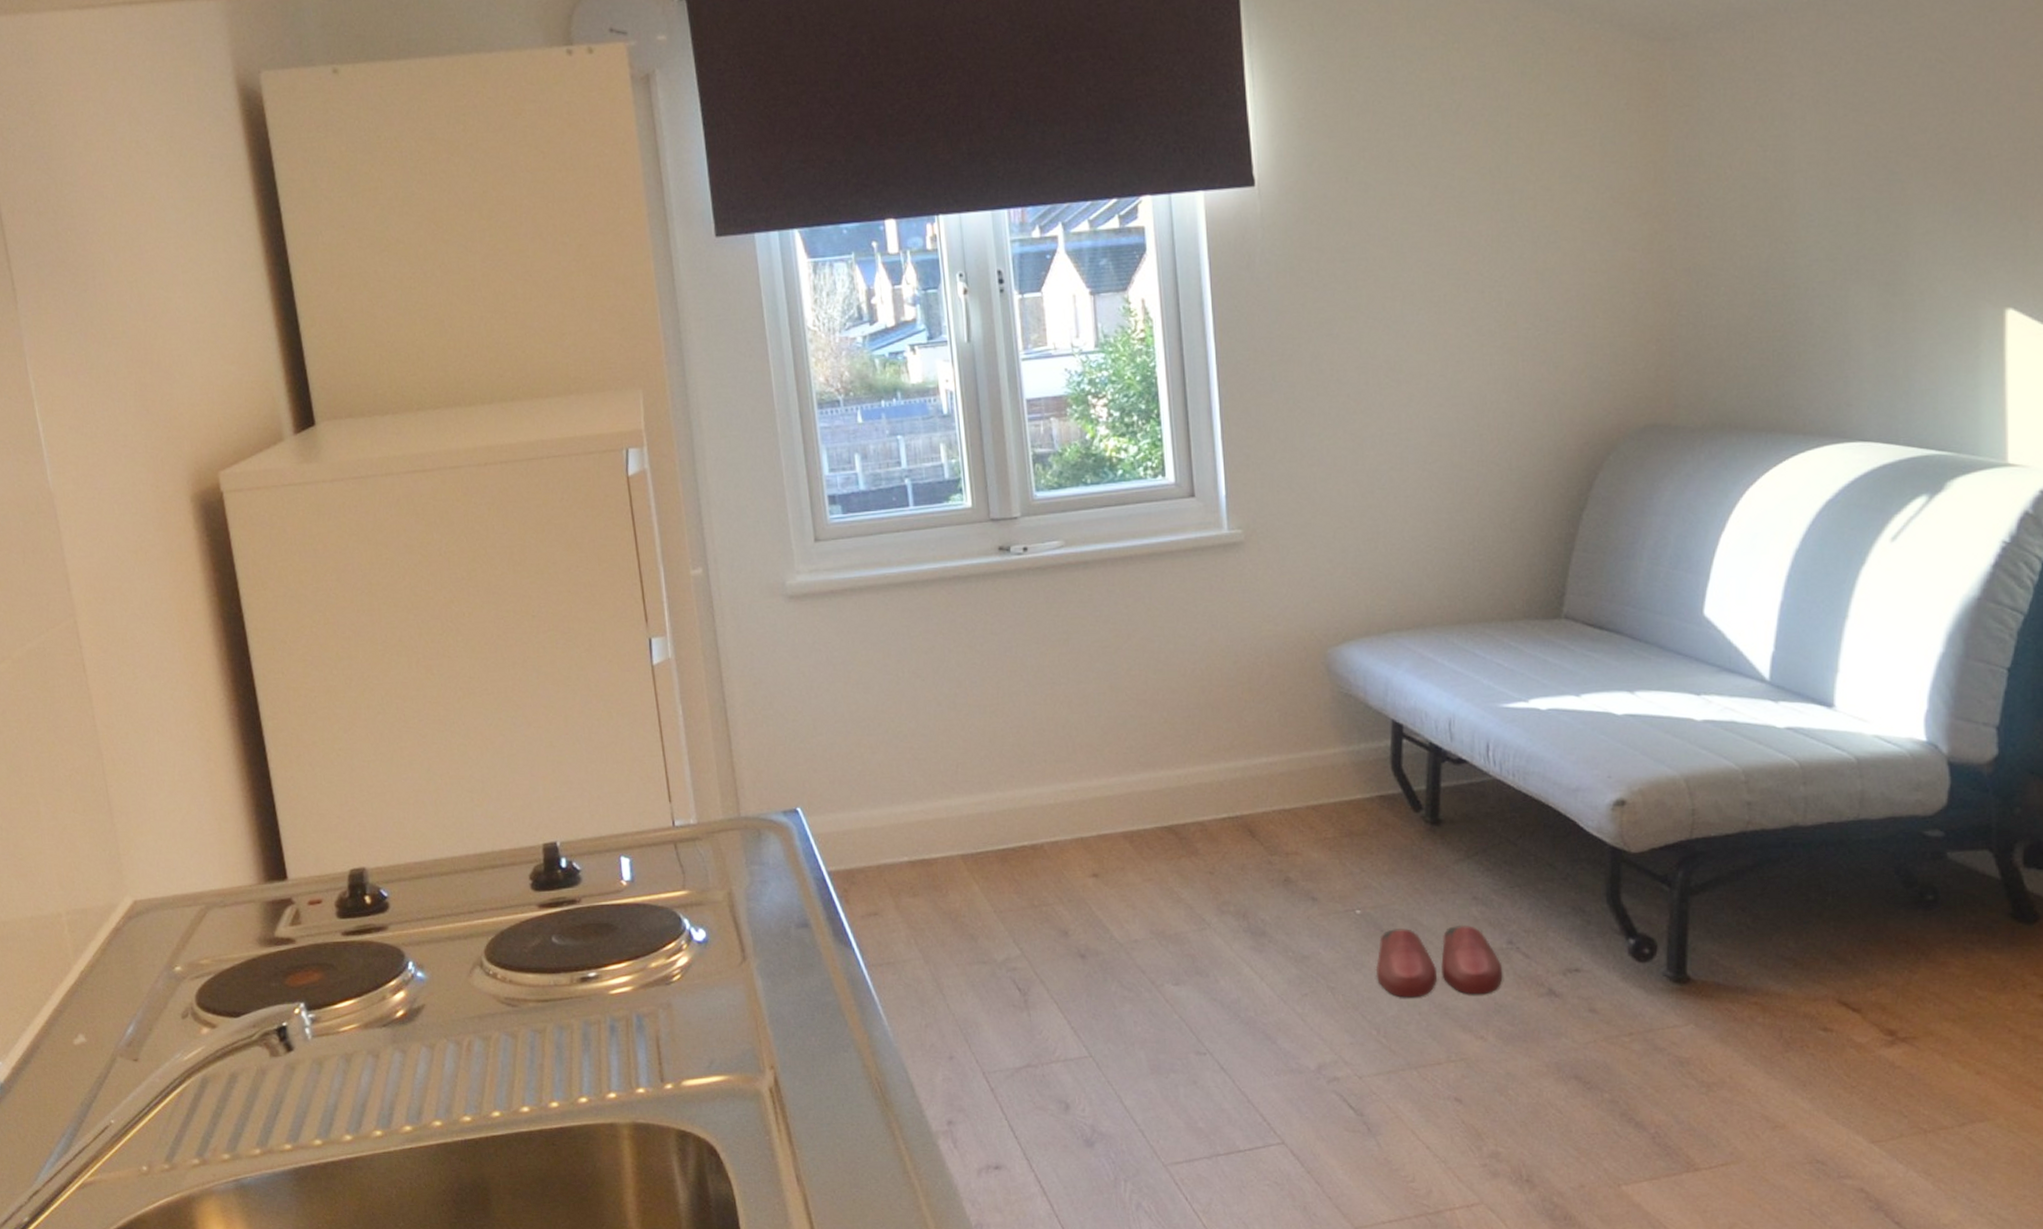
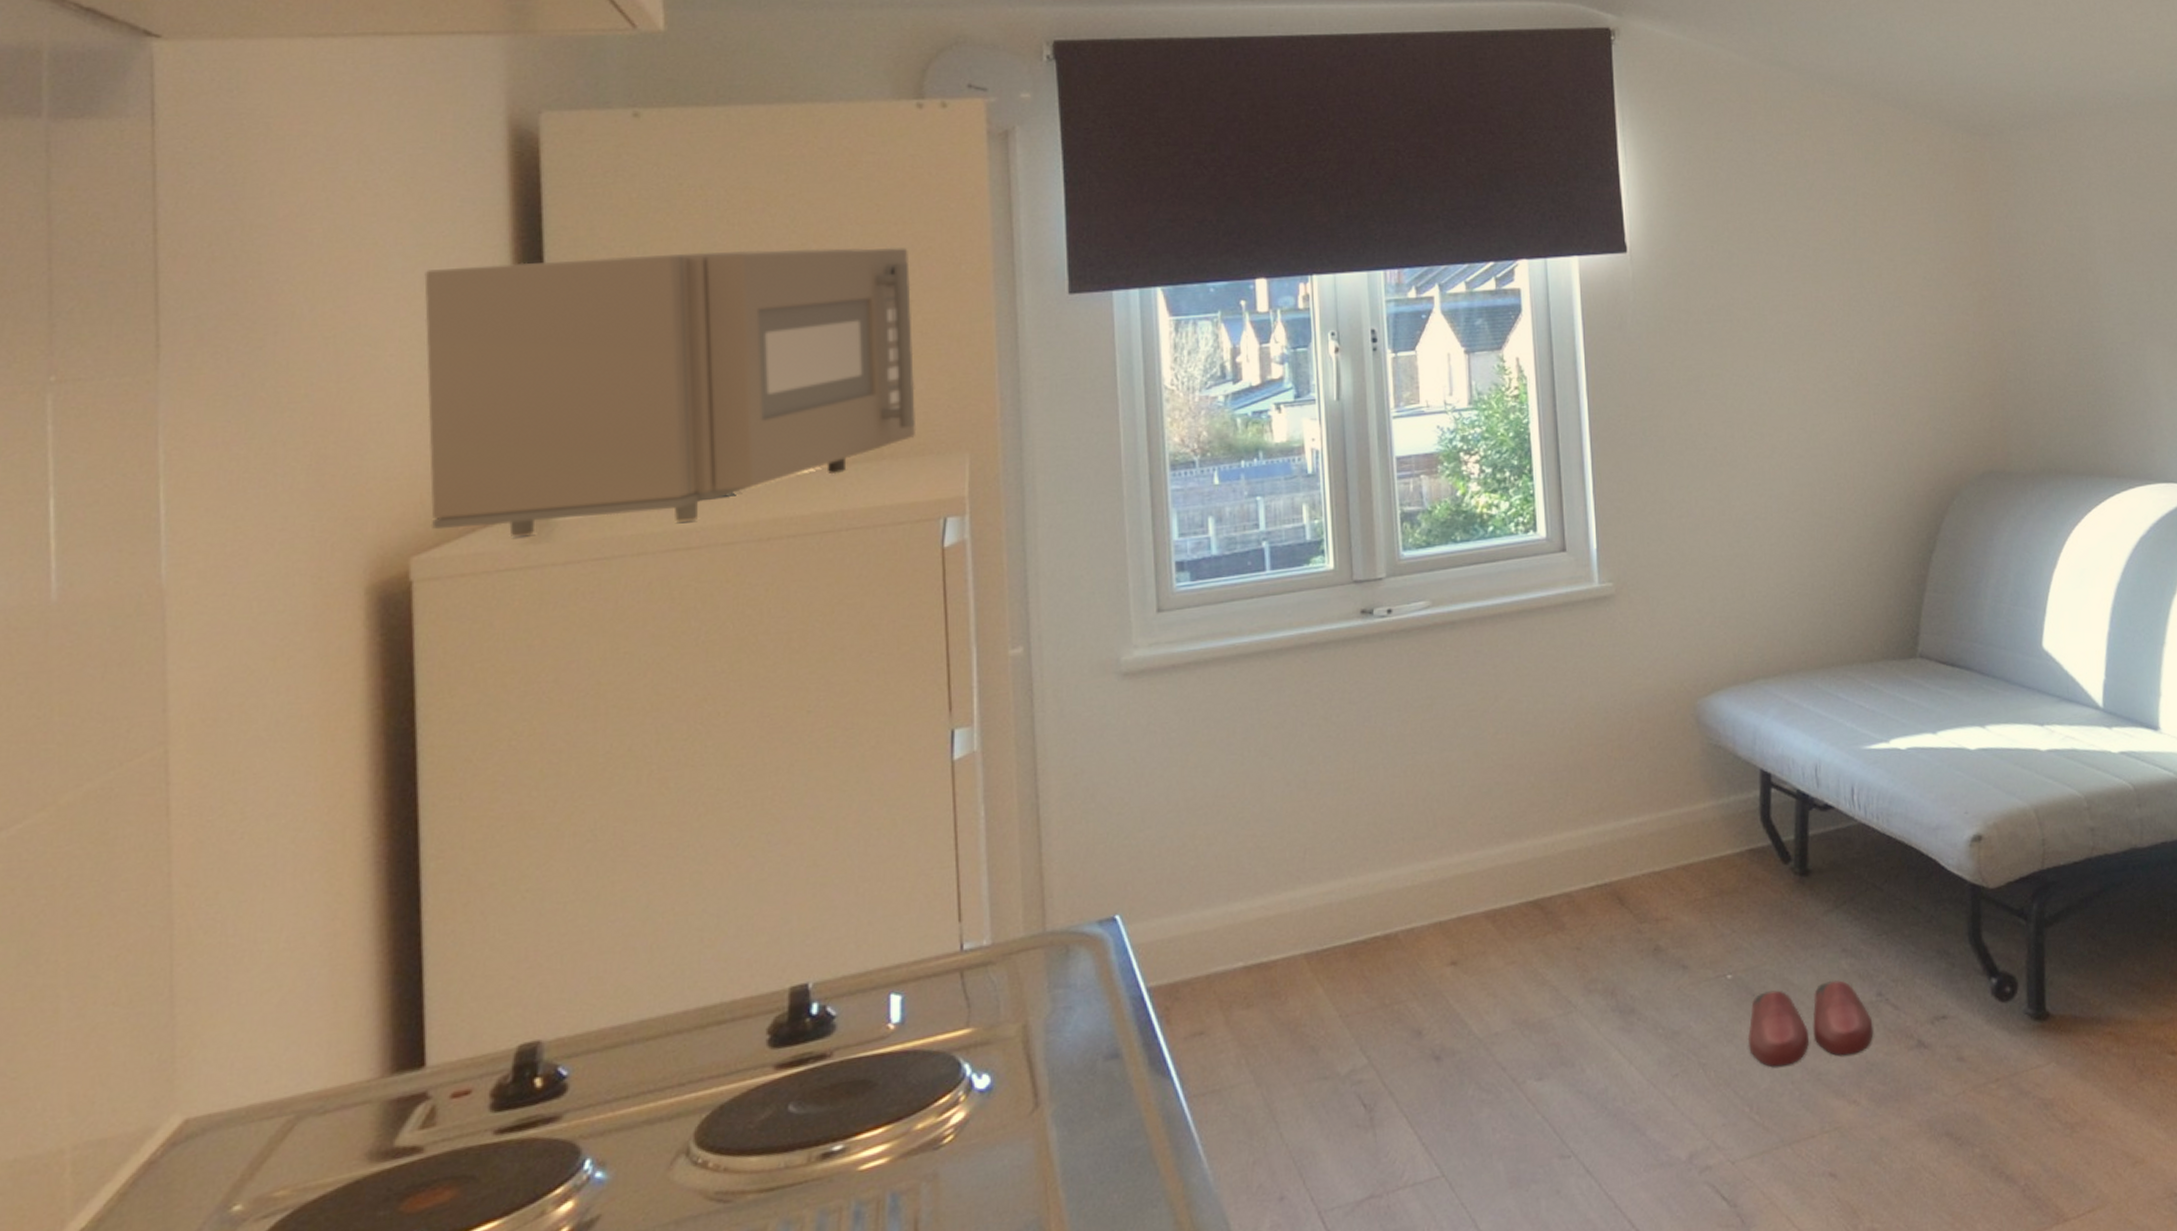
microwave: none [193,193,596,457] -> present [424,247,917,537]

